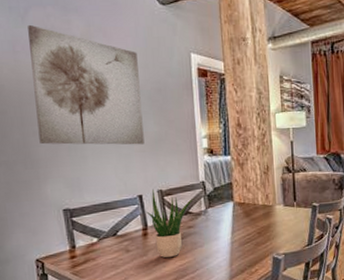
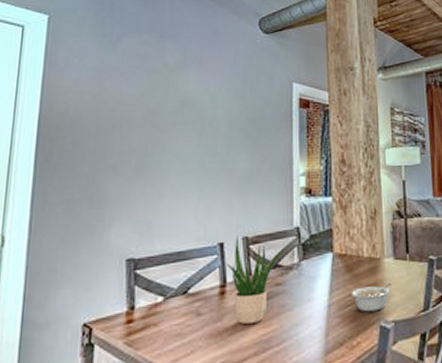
wall art: present [28,24,145,145] -> none [111,51,234,183]
legume: none [249,225,283,247] -> present [350,283,392,312]

